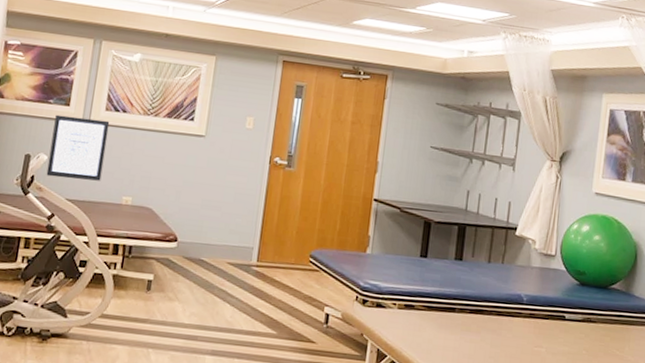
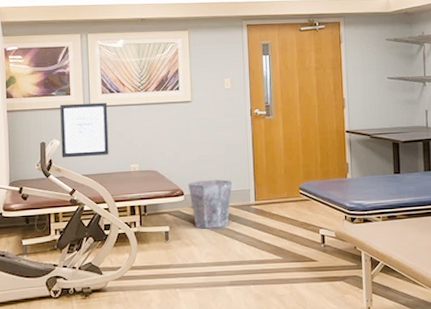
waste bin: none [183,227,235,286] -> present [188,179,233,229]

